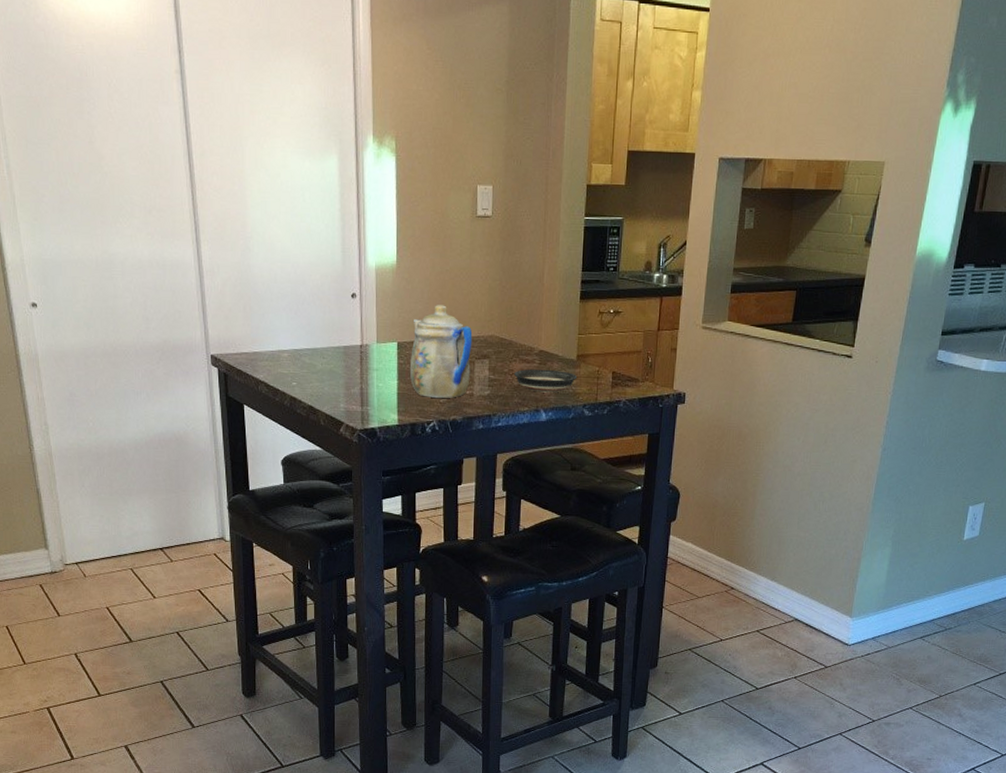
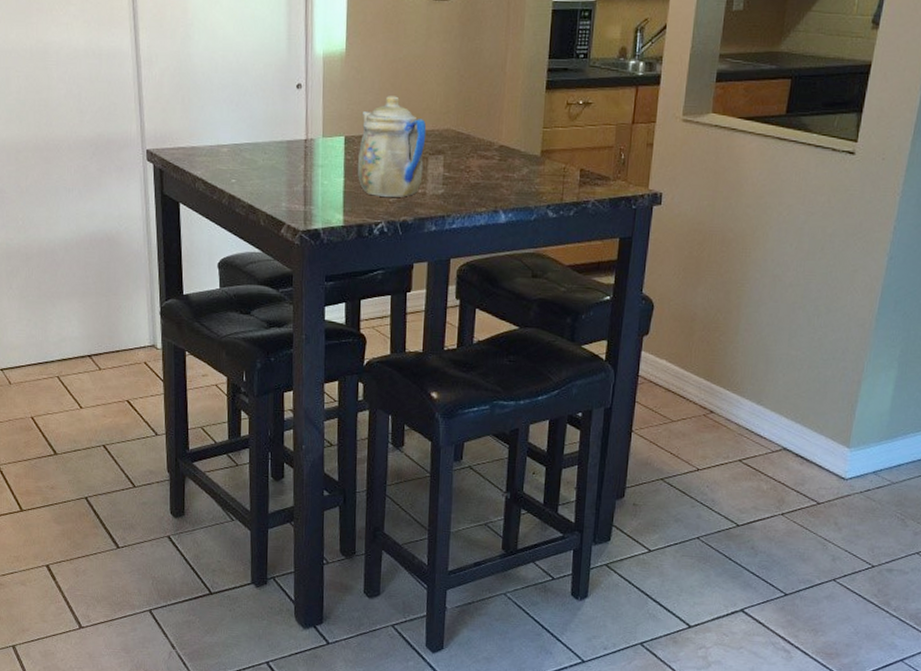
saucer: present [514,369,578,393] -> none [471,165,542,192]

